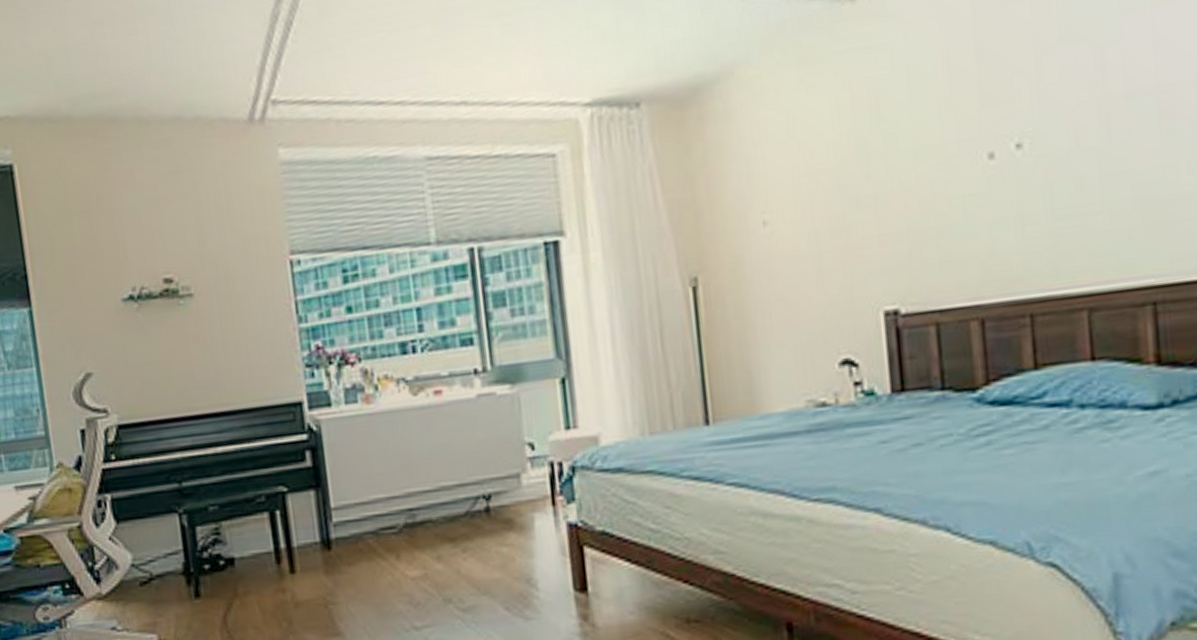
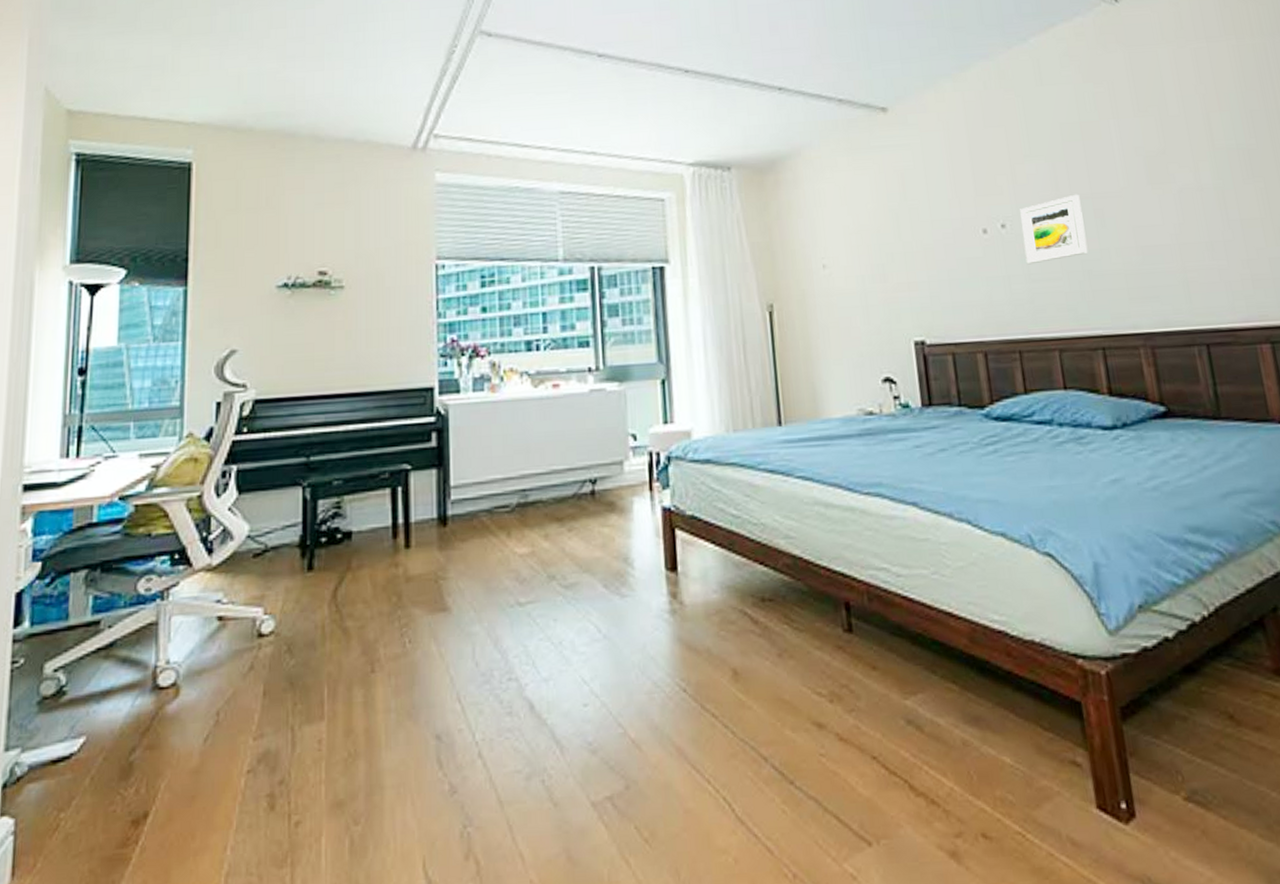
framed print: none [1045,89,1144,197] -> present [1020,194,1088,265]

